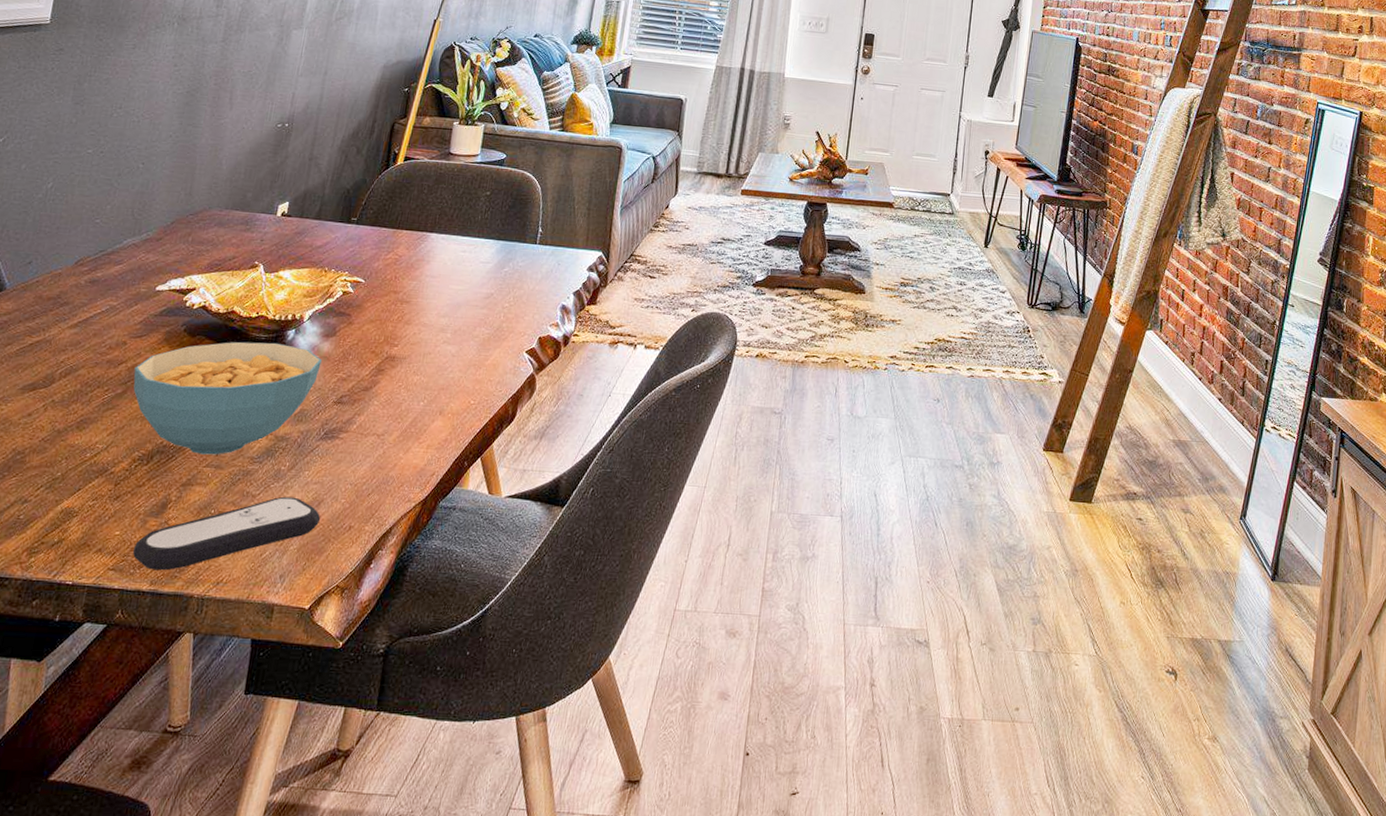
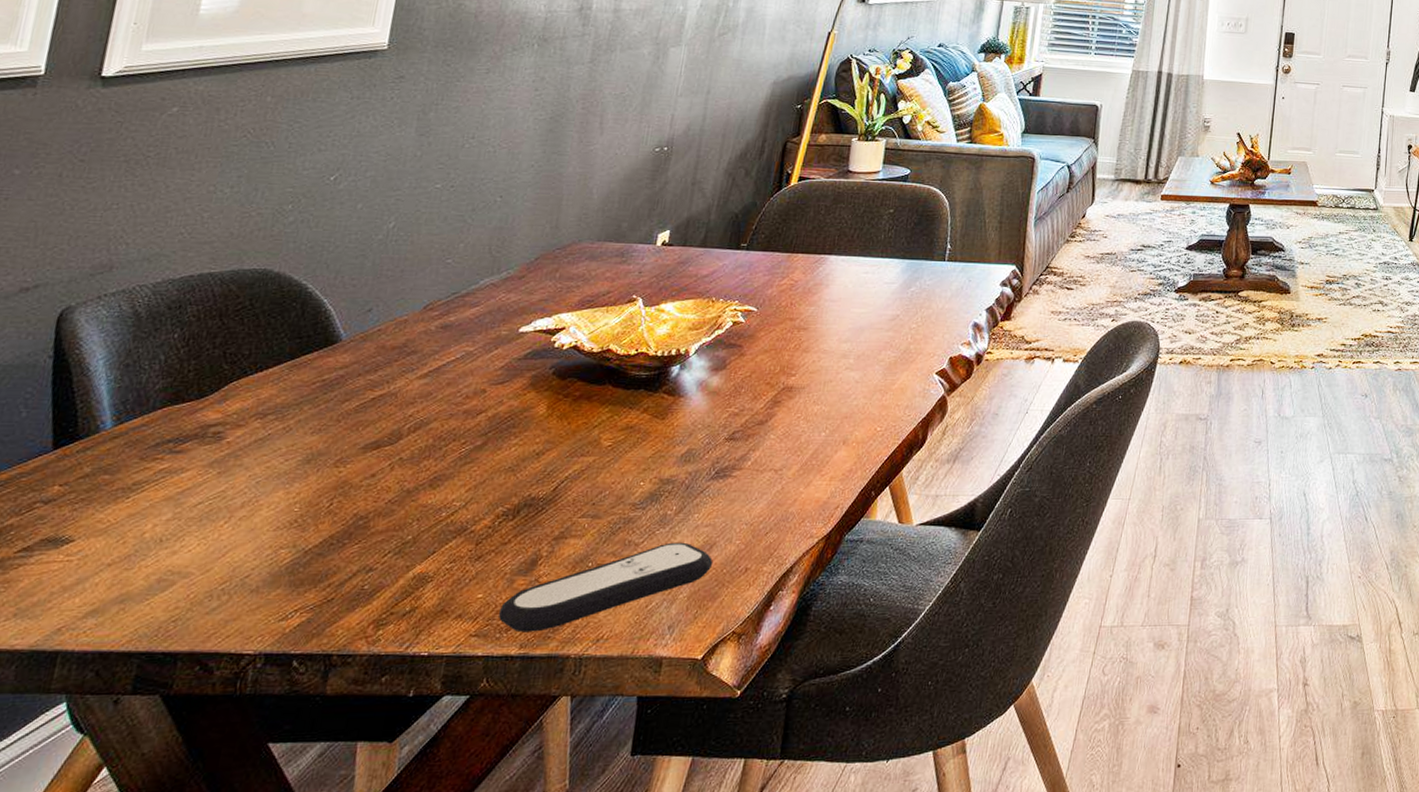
cereal bowl: present [133,342,322,455] -> none [495,380,711,505]

